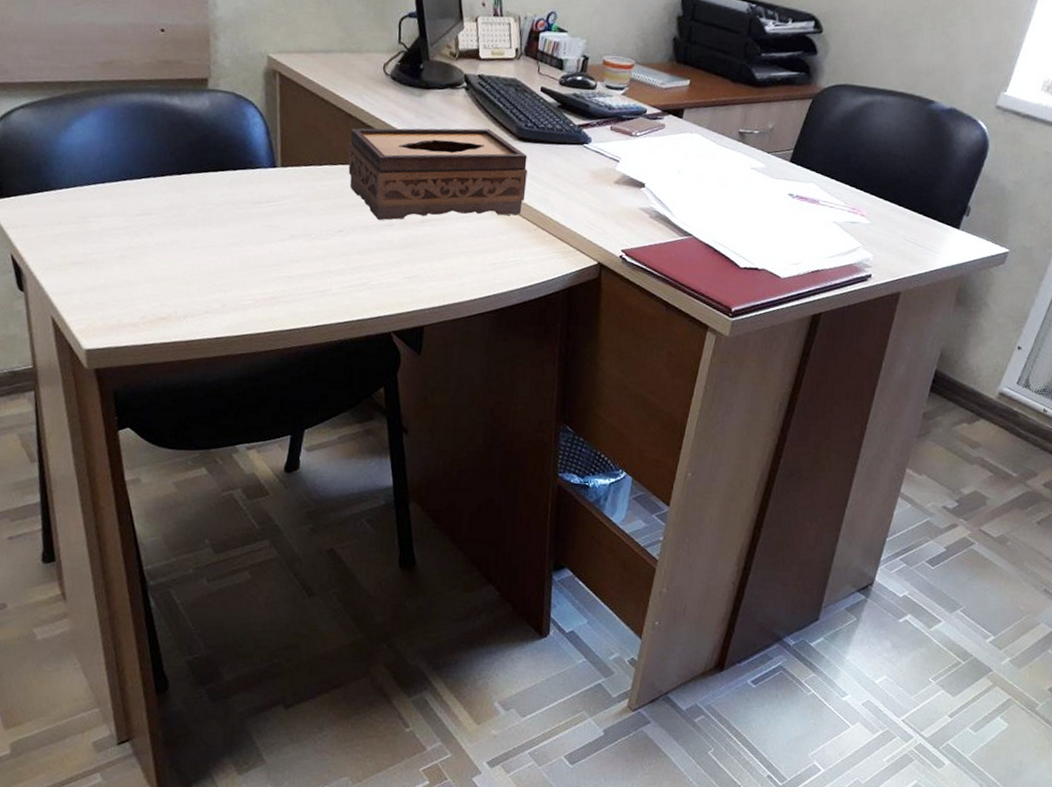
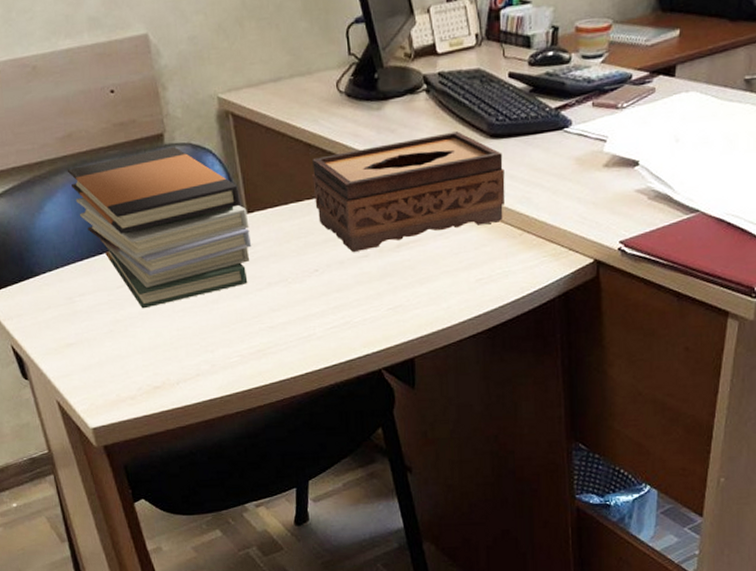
book stack: none [102,92,281,240] -> present [67,146,252,309]

